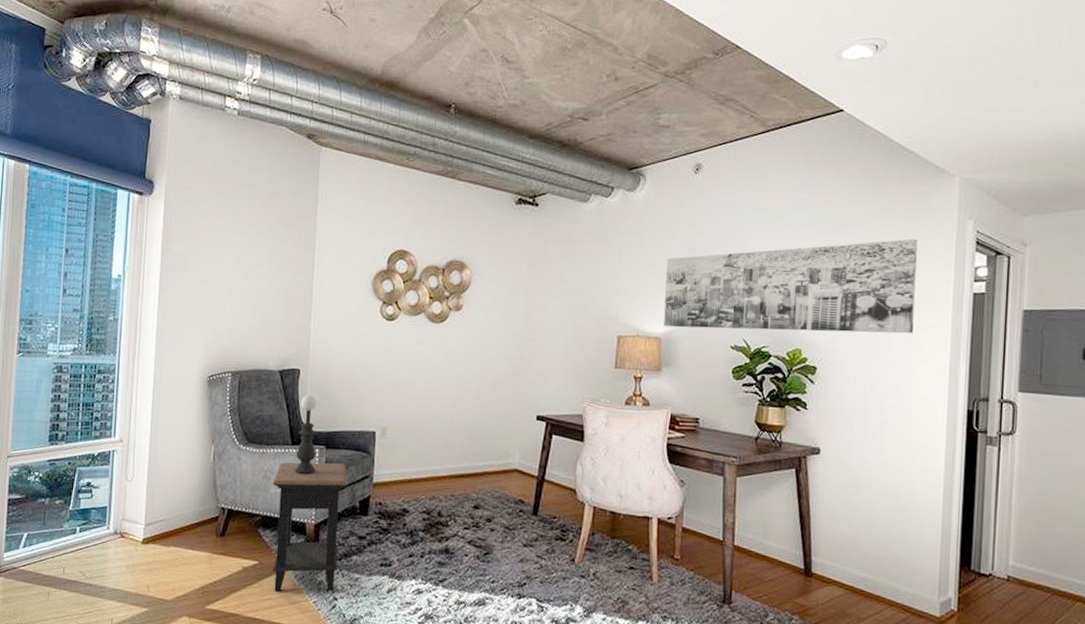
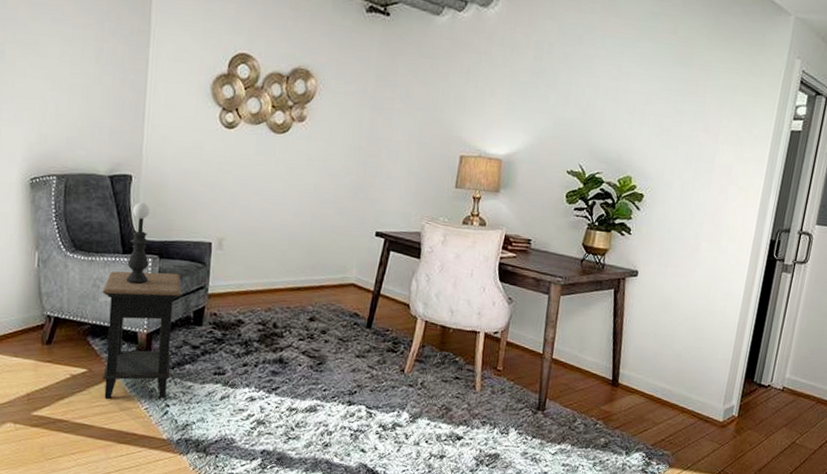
wall art: present [664,238,917,334] -> none [505,74,749,167]

